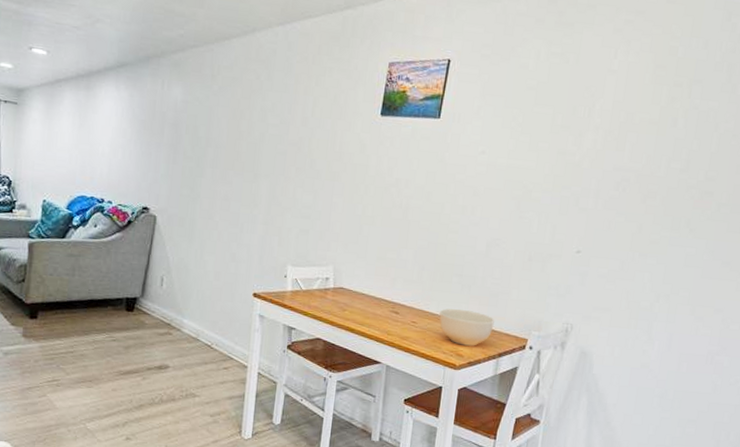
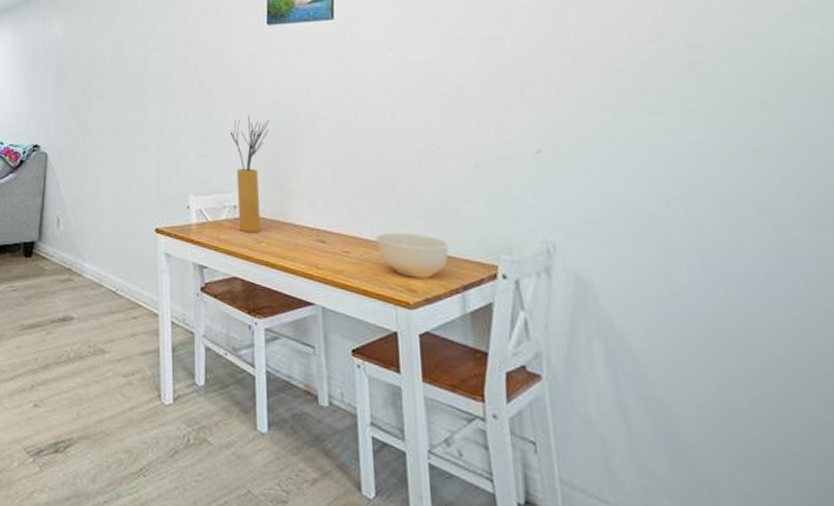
vase: none [327,198,369,303] -> present [231,115,270,233]

